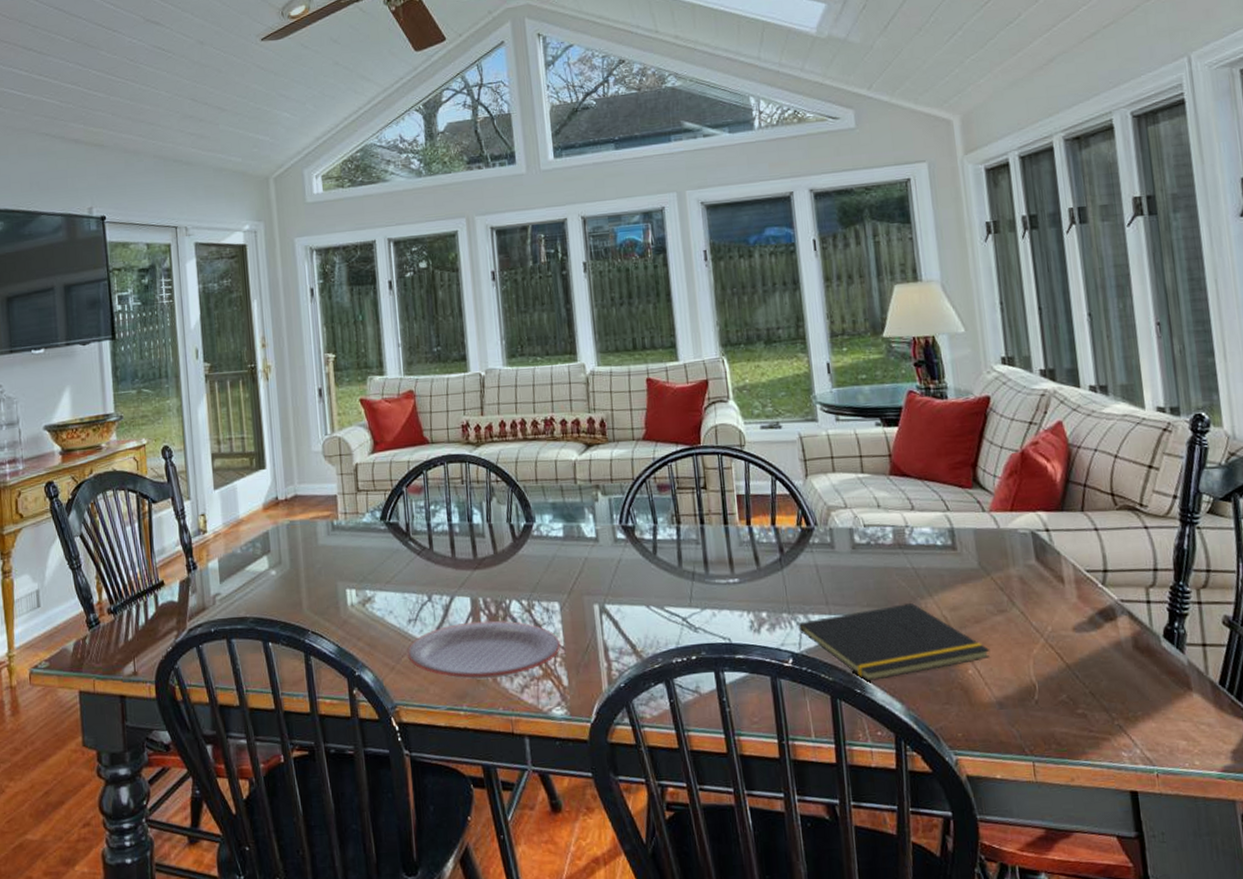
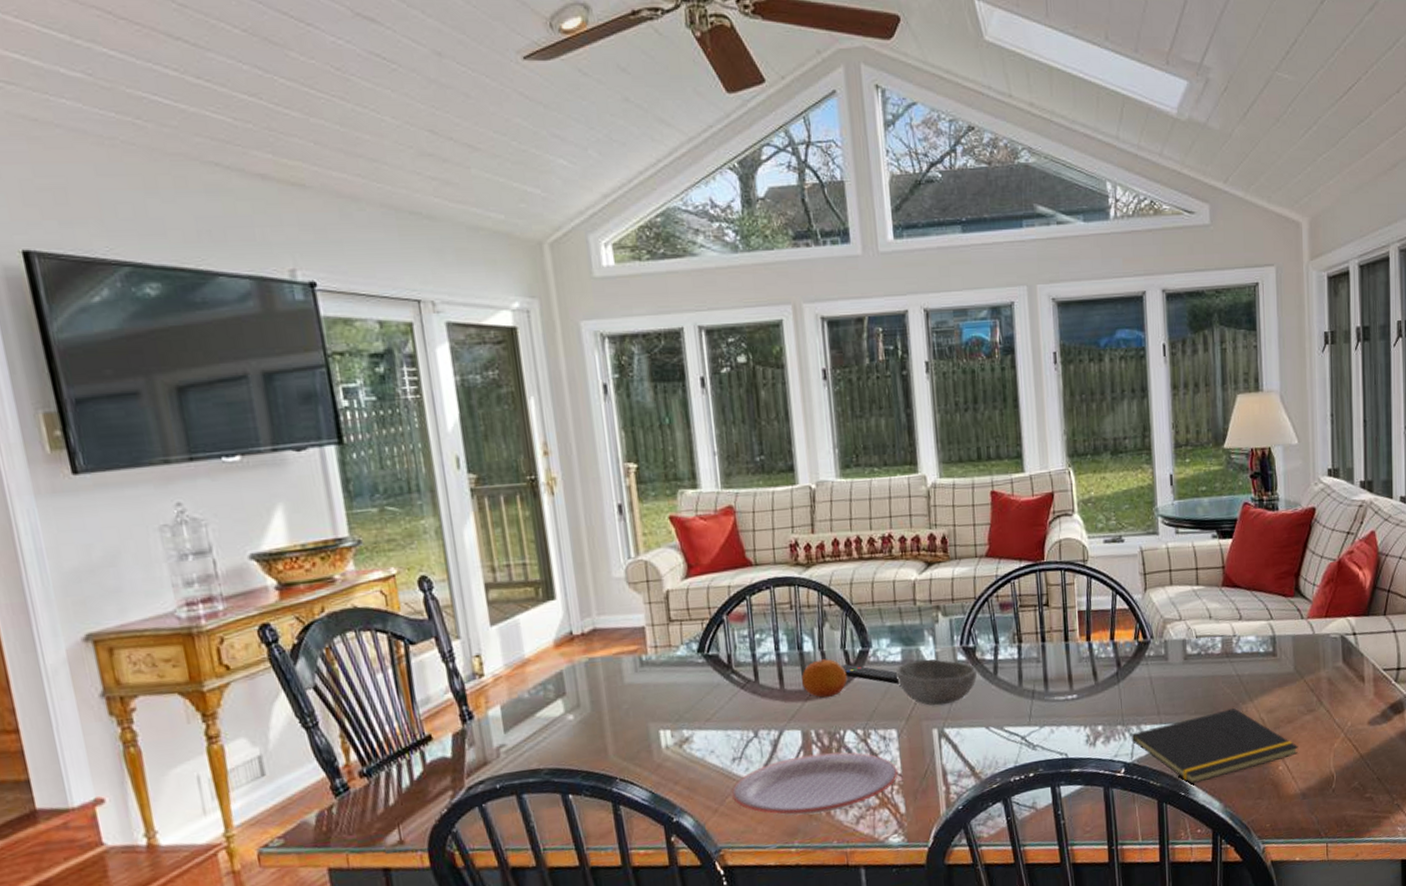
fruit: none [471,531,513,568] -> present [802,659,847,698]
remote control: none [506,537,562,559] -> present [840,664,900,684]
bowl: none [558,536,637,582] -> present [896,659,978,706]

